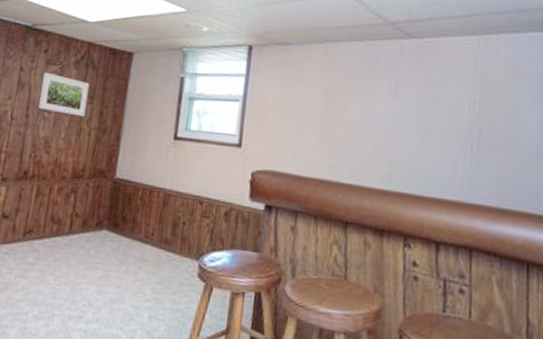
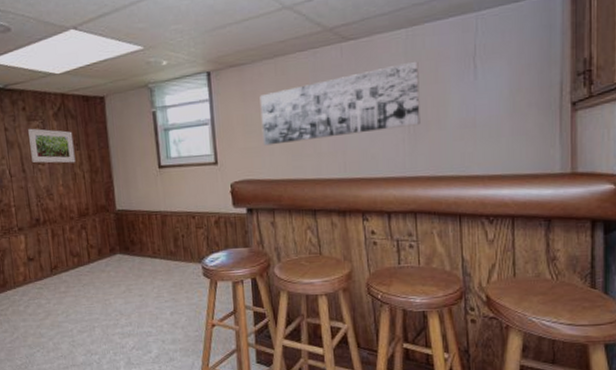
wall art: none [297,71,490,145] -> present [259,61,421,146]

